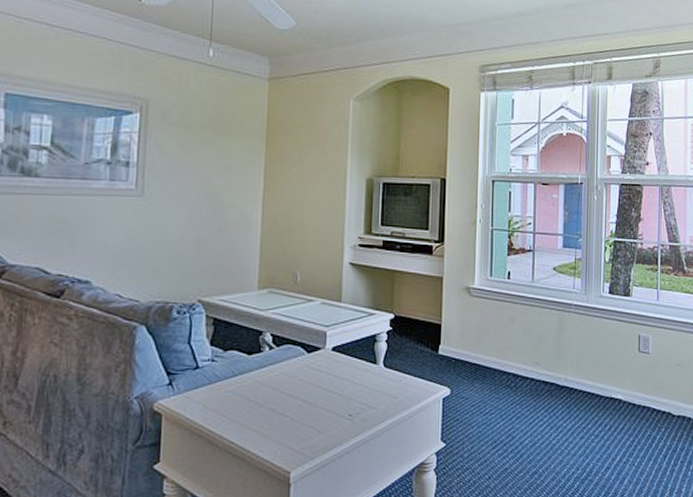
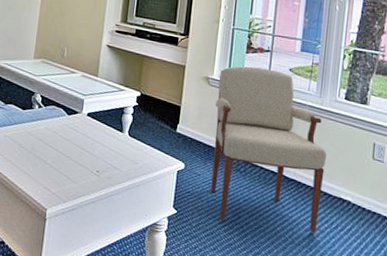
armchair: none [479,270,595,444] -> present [210,66,326,233]

